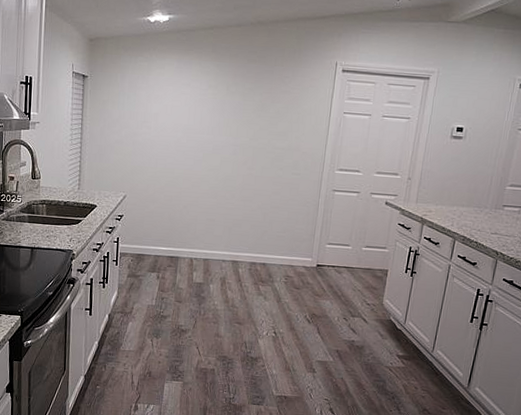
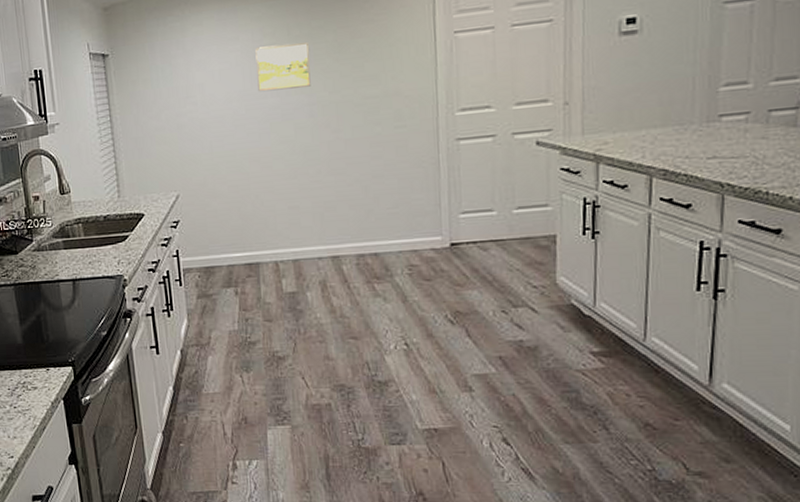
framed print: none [198,94,241,132] -> present [255,42,311,92]

